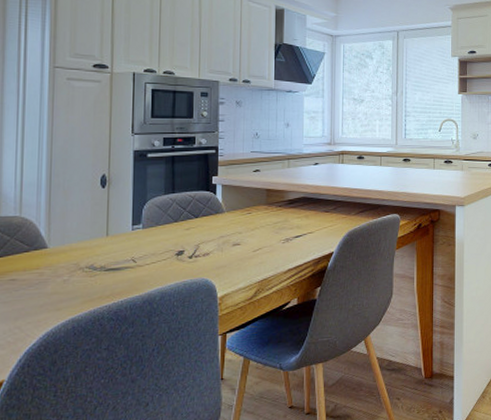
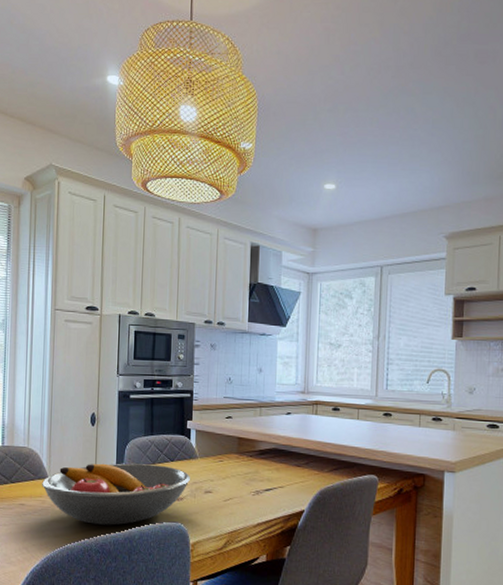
fruit bowl: none [39,222,217,291] -> present [42,463,190,526]

